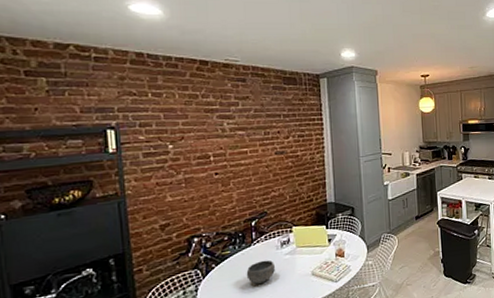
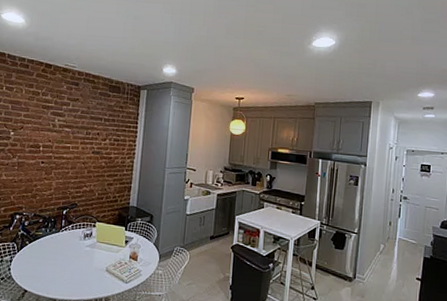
bowl: present [246,260,276,284] -> none [51,247,77,268]

